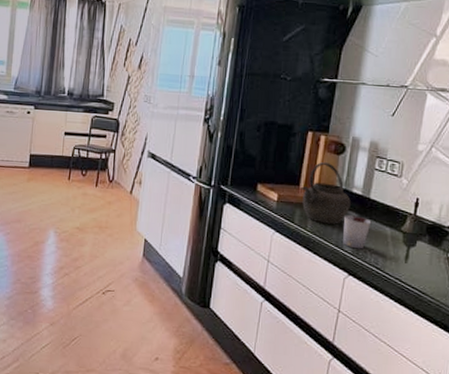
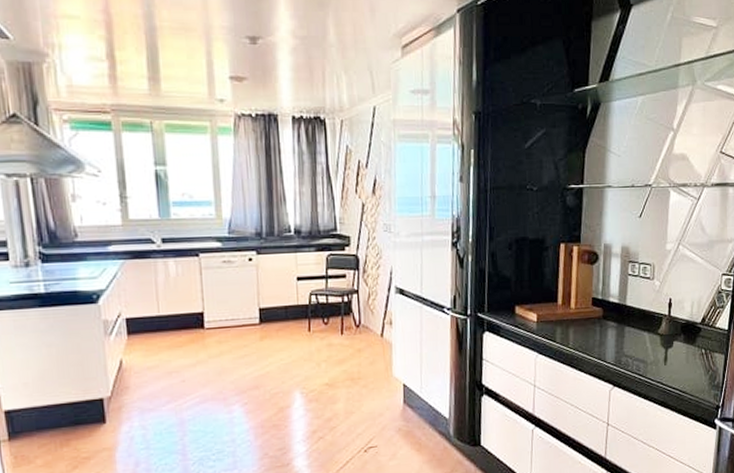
kettle: present [301,162,351,225] -> none [559,274,609,338]
cup: present [343,215,372,249] -> none [604,325,630,359]

